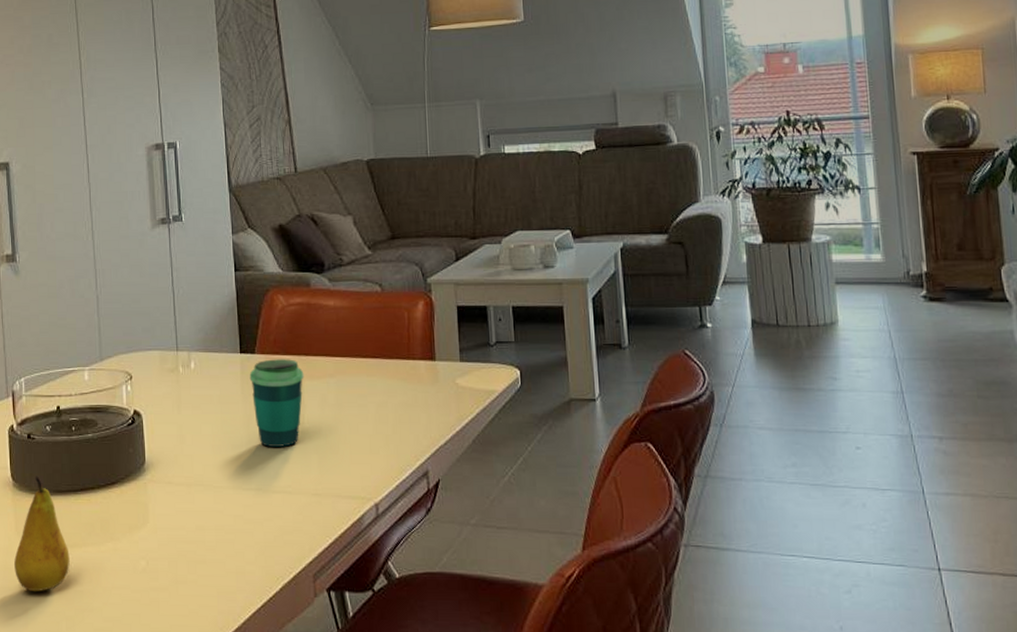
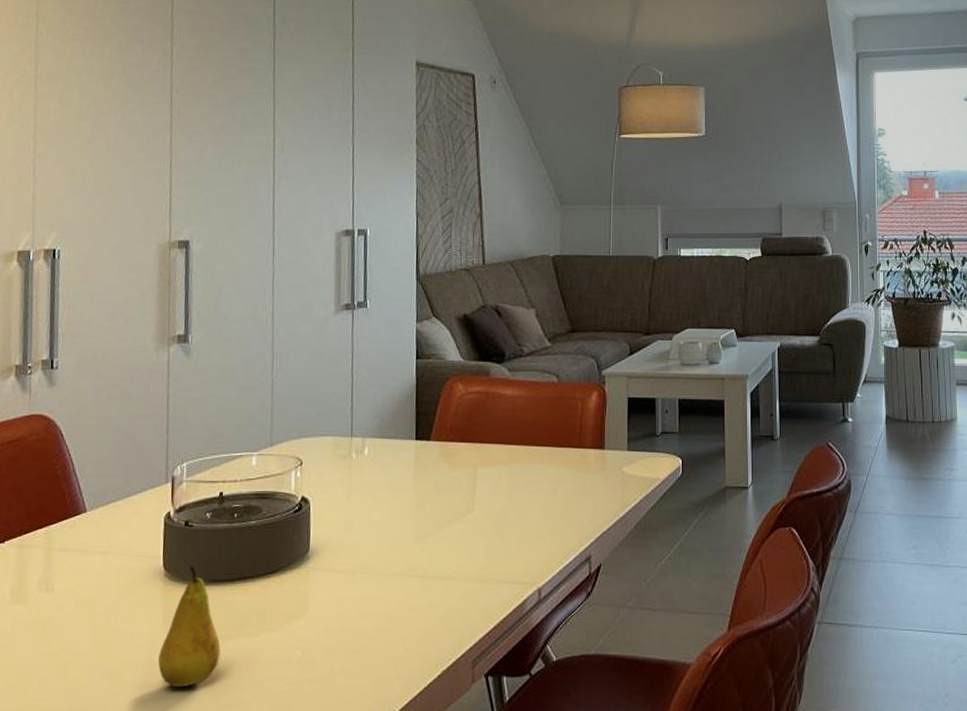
cup: present [249,359,304,447] -> none [423,446,478,533]

